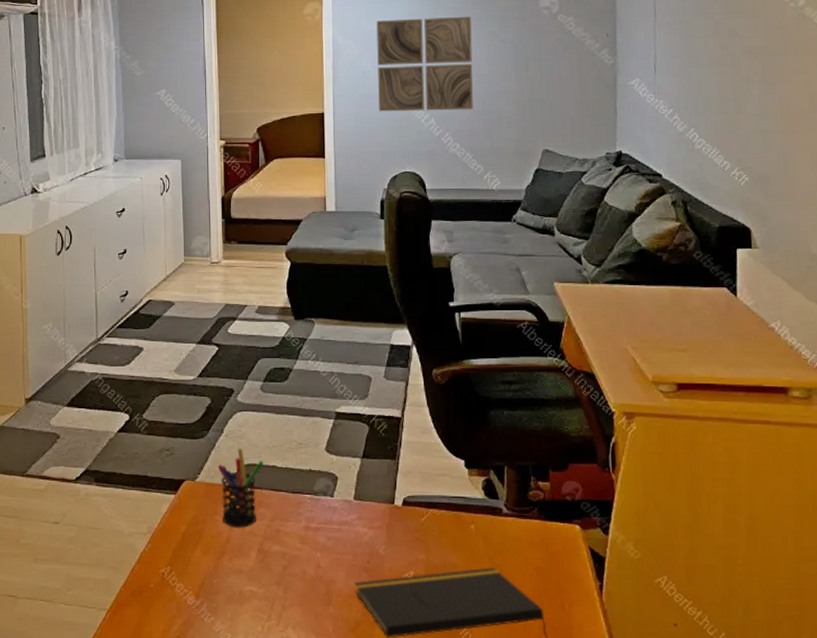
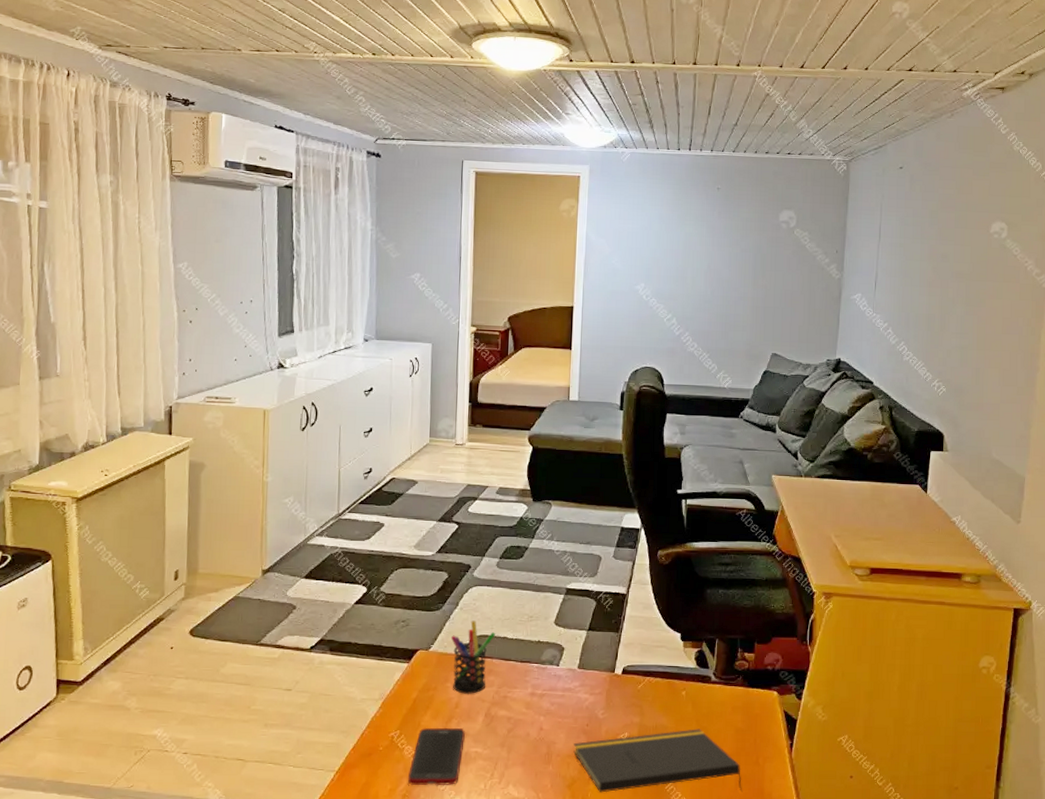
cell phone: none [182,564,239,628] -> present [408,728,466,786]
wall art: present [376,16,473,112] -> none [625,221,716,313]

